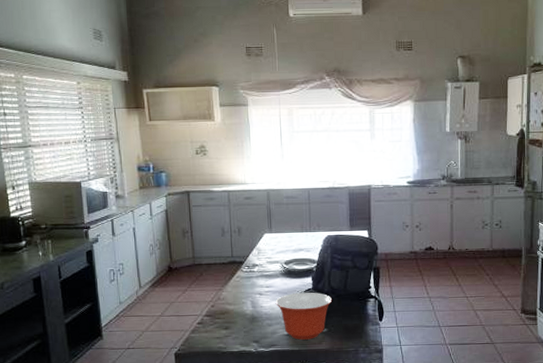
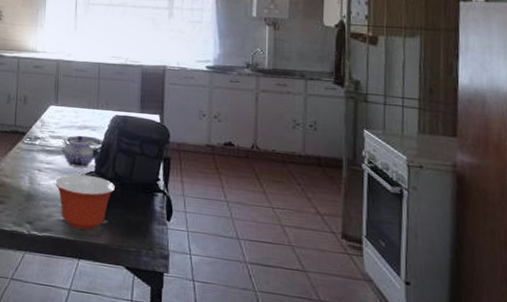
teapot: none [282,258,310,287] -> present [64,135,94,168]

